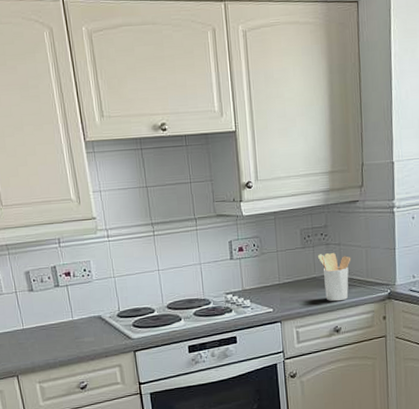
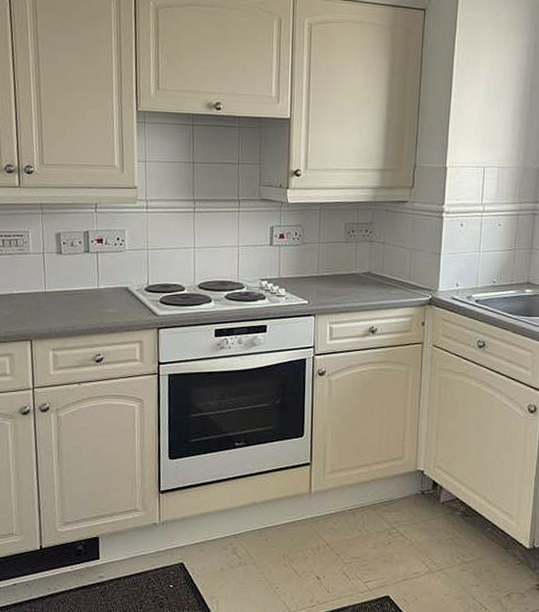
utensil holder: present [318,253,351,302] -> none [361,250,395,301]

